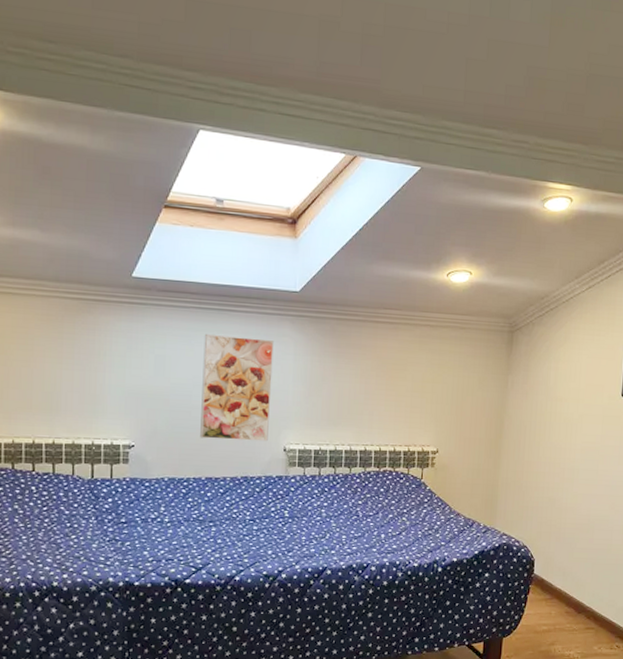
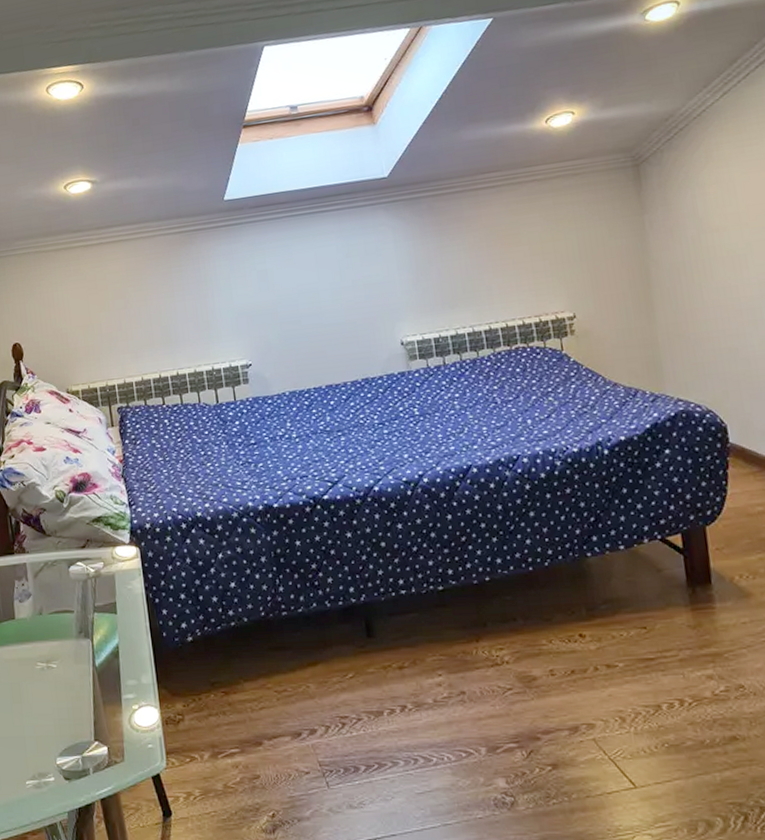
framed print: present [200,333,274,442] -> none [300,231,383,346]

